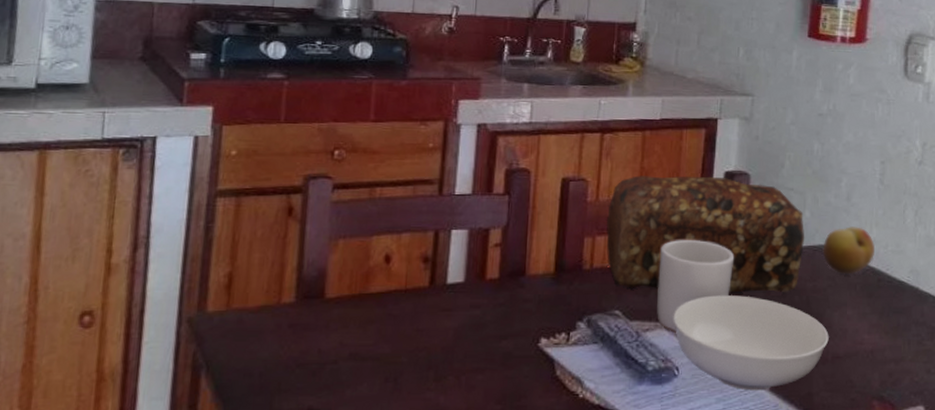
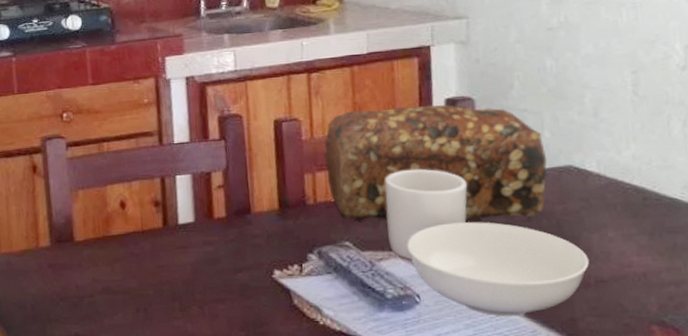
fruit: present [822,226,876,275] -> none [570,143,636,195]

